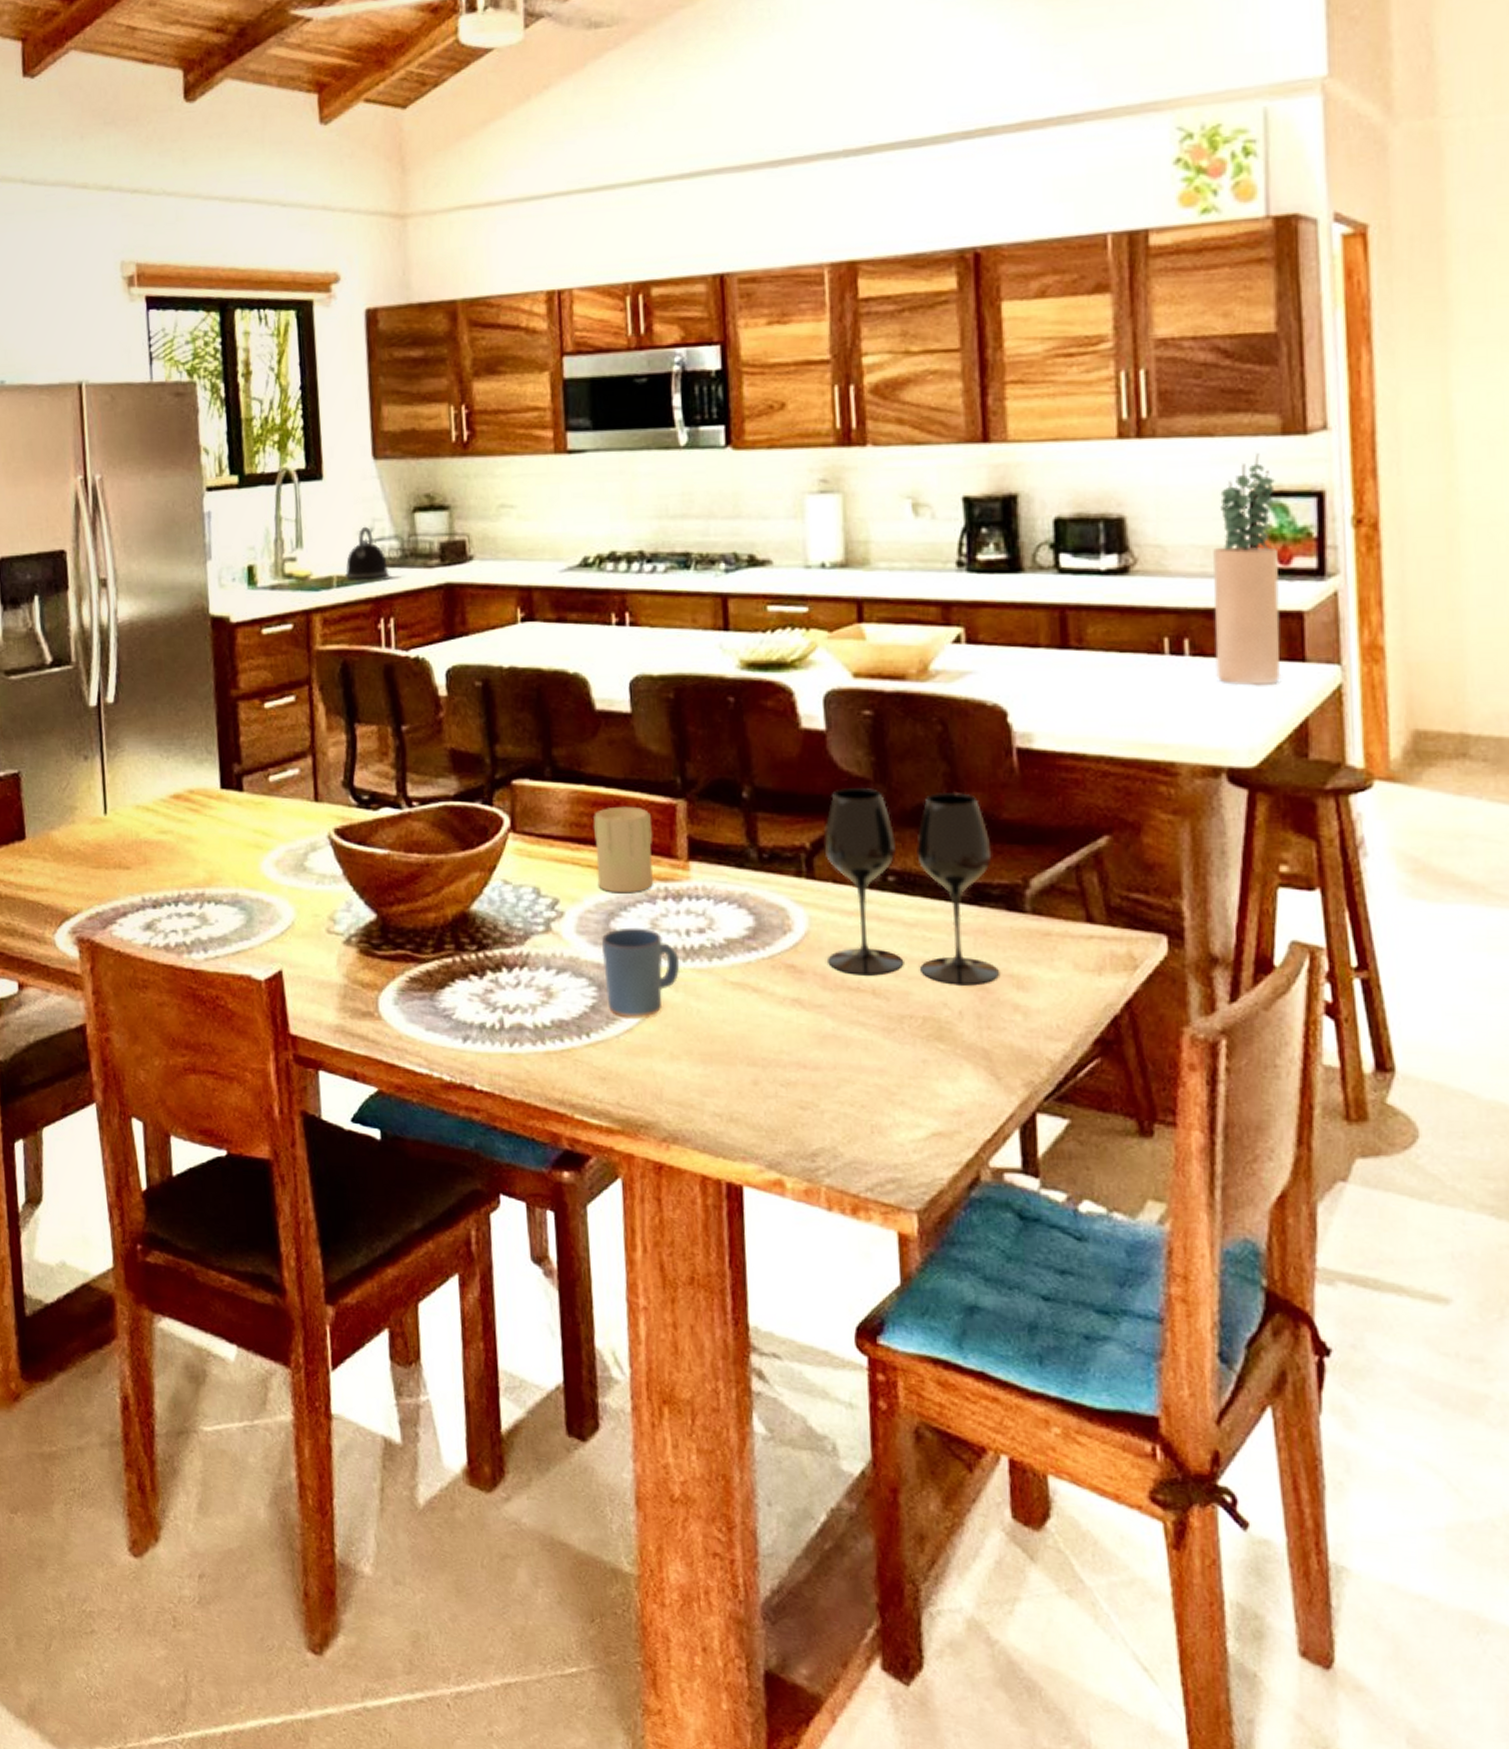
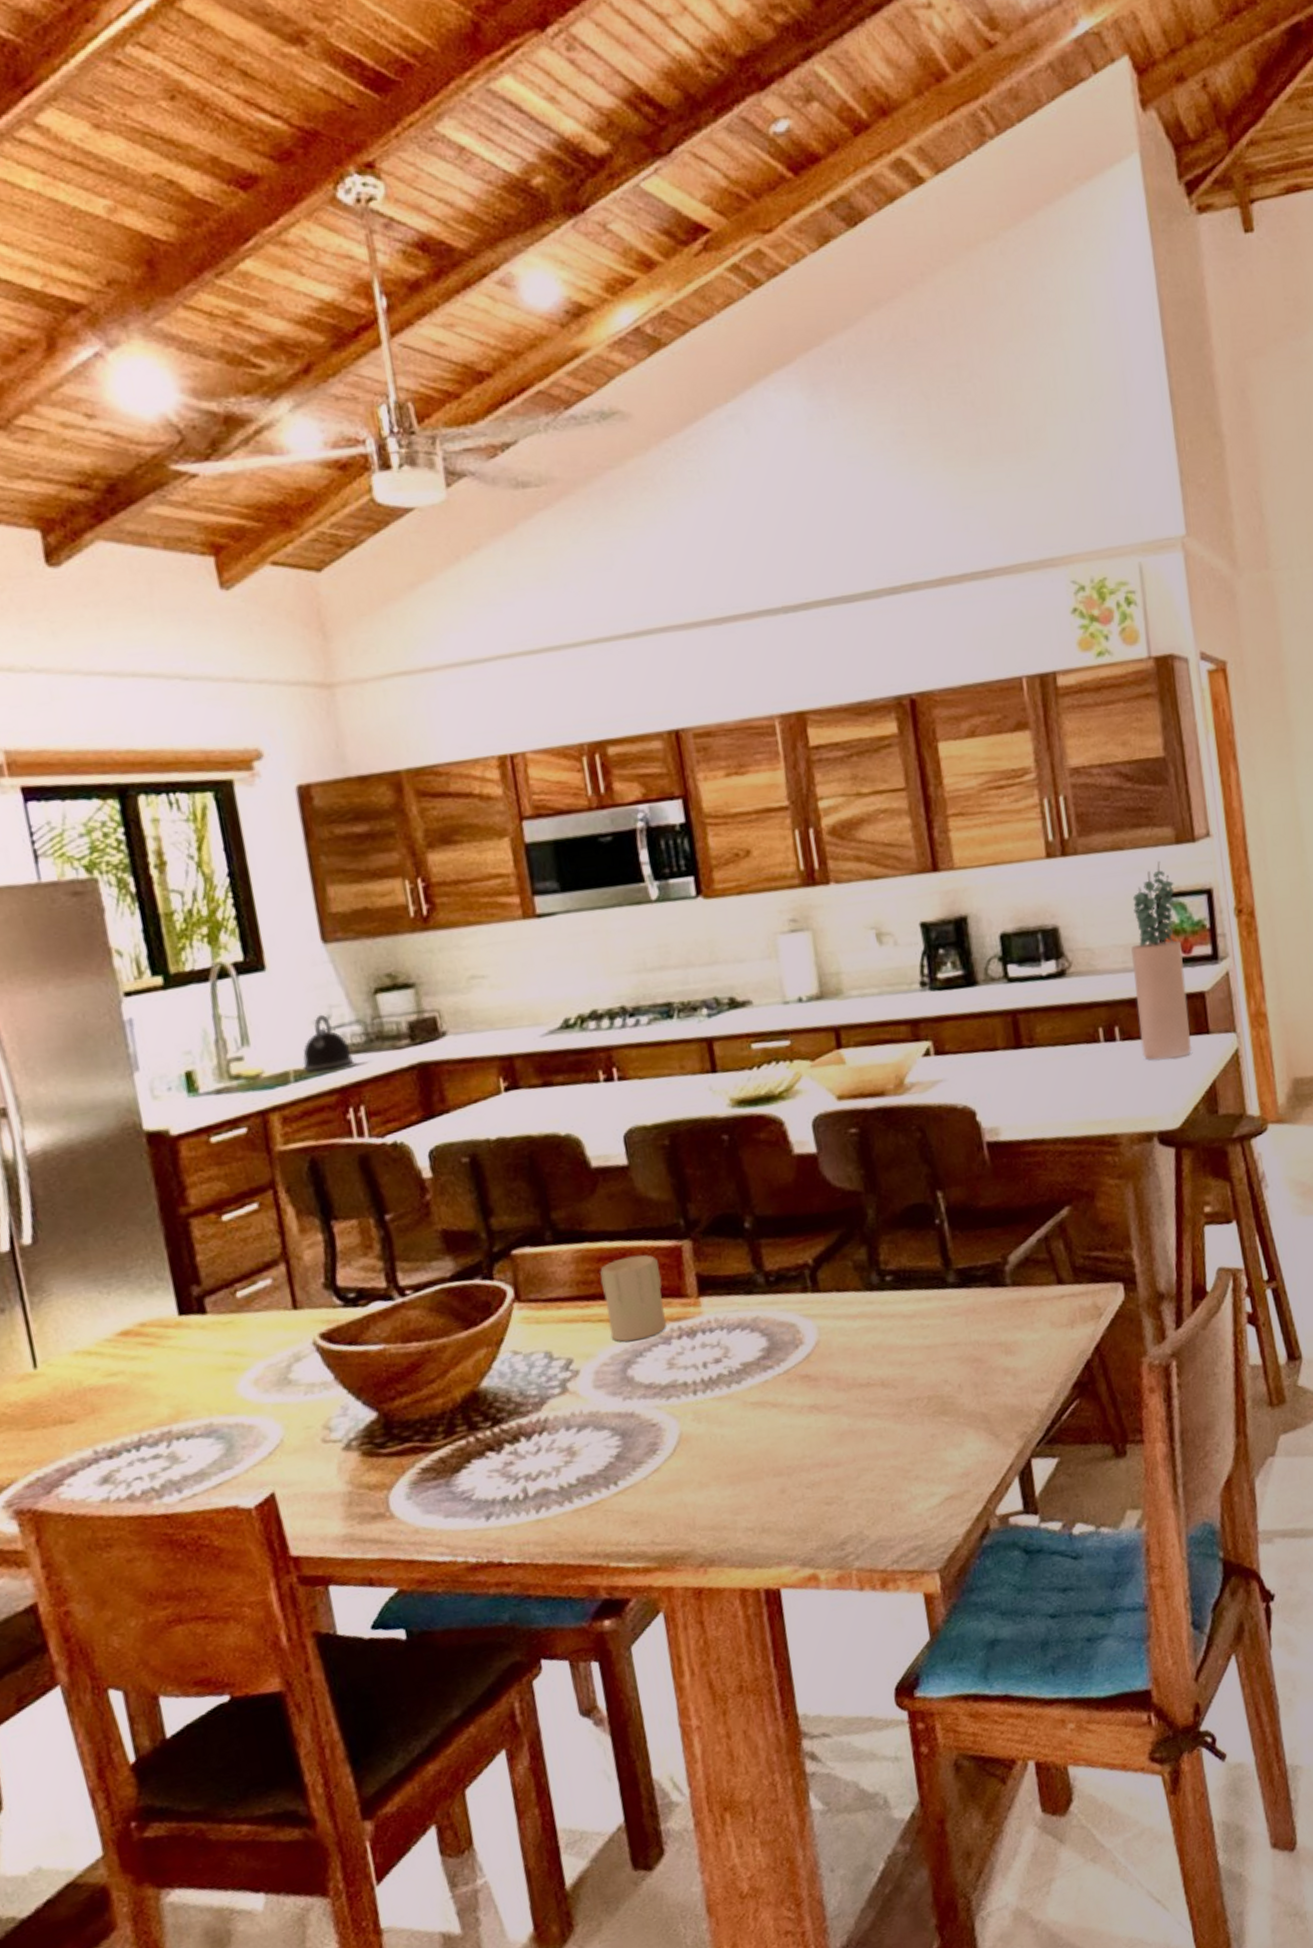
mug: present [601,927,680,1018] -> none [619,1369,701,1459]
wine glass: present [823,788,999,985] -> none [824,1190,989,1373]

